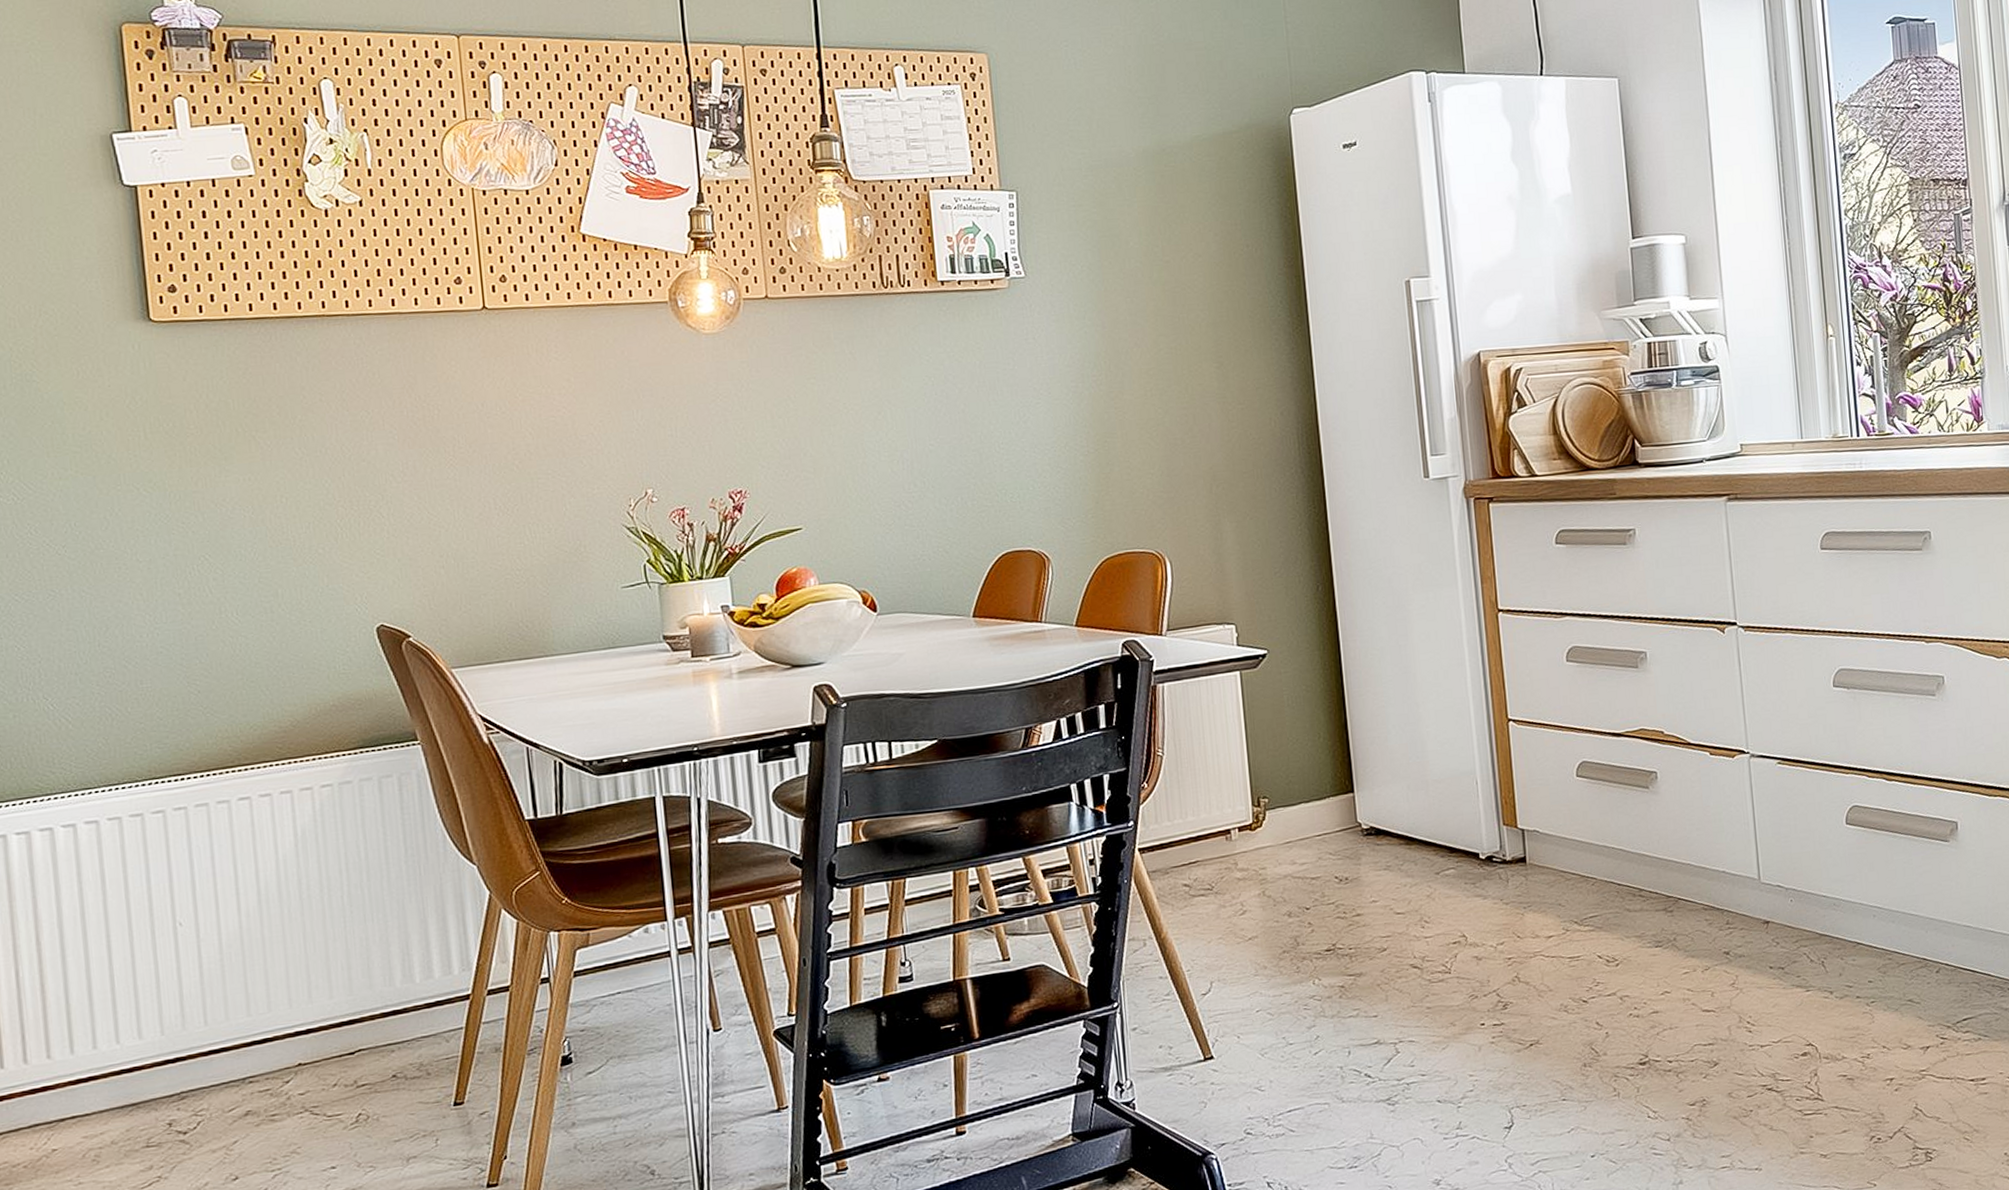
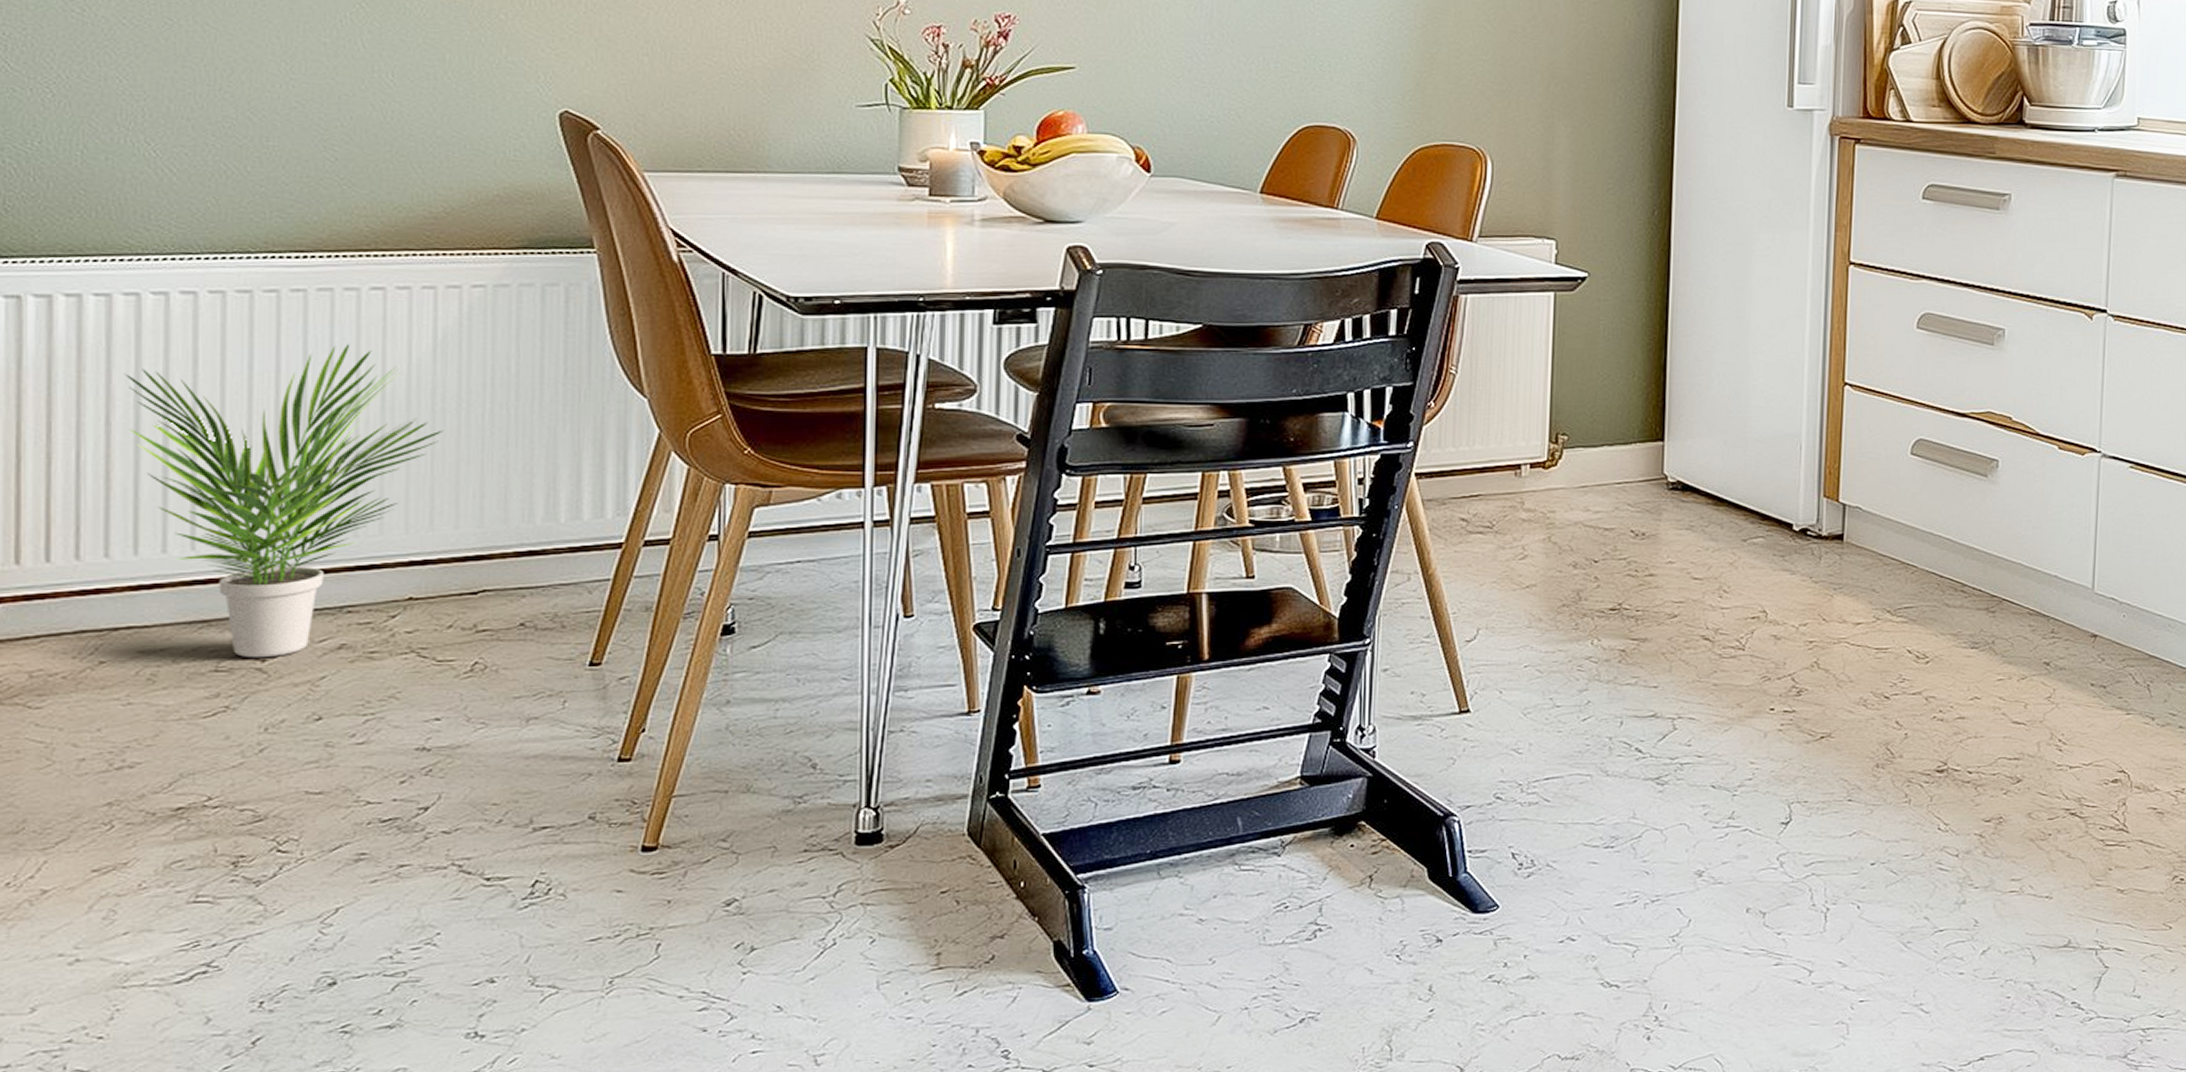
potted plant: none [46,849,312,1133] -> present [123,344,444,658]

